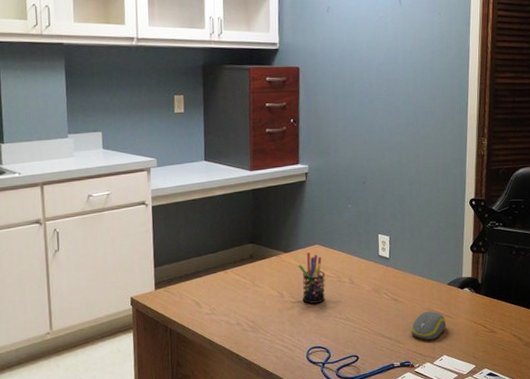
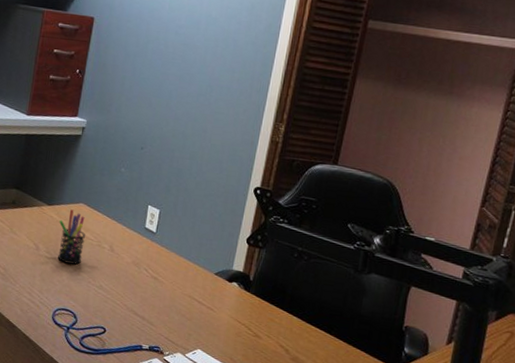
computer mouse: present [411,310,447,340] -> none [166,297,207,330]

